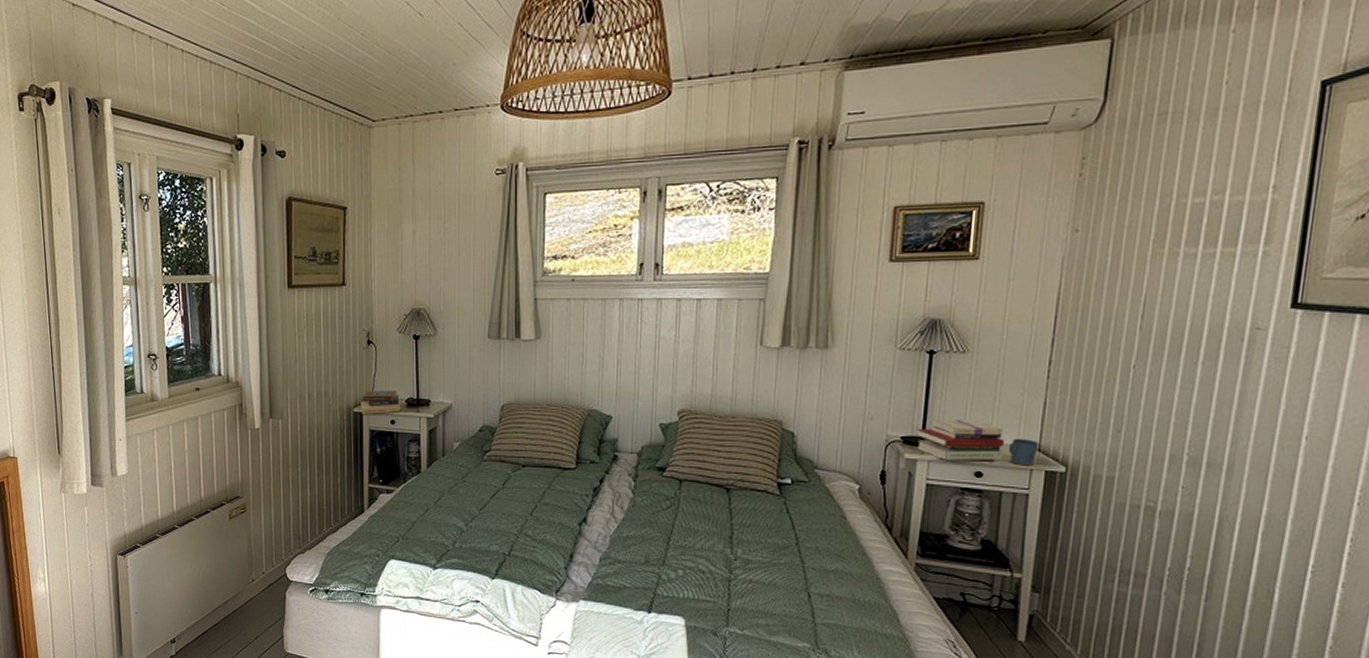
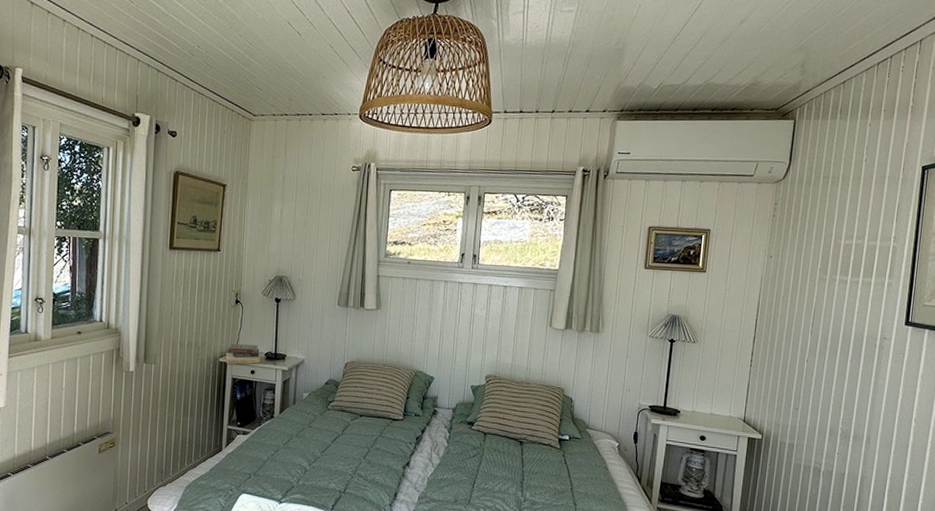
books: present [915,419,1005,462] -> none [659,393,721,428]
mug: present [1008,438,1039,466] -> none [723,411,744,433]

